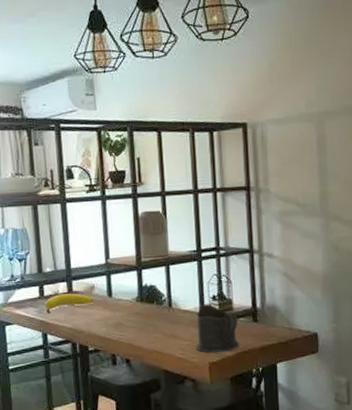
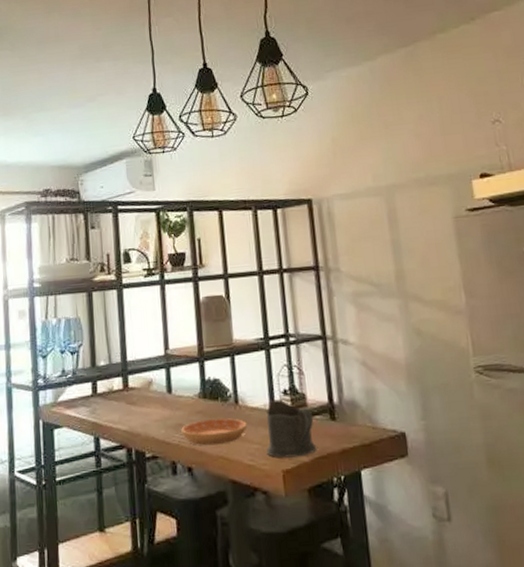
fruit: present [44,293,94,313] -> none [97,390,152,413]
saucer: none [120,319,179,342] -> present [181,418,247,446]

